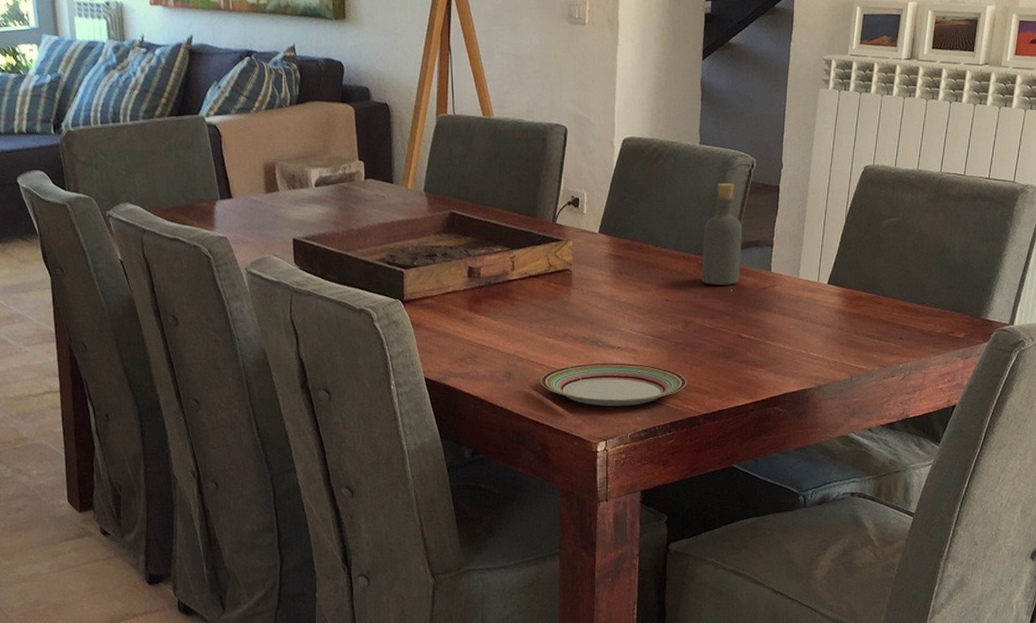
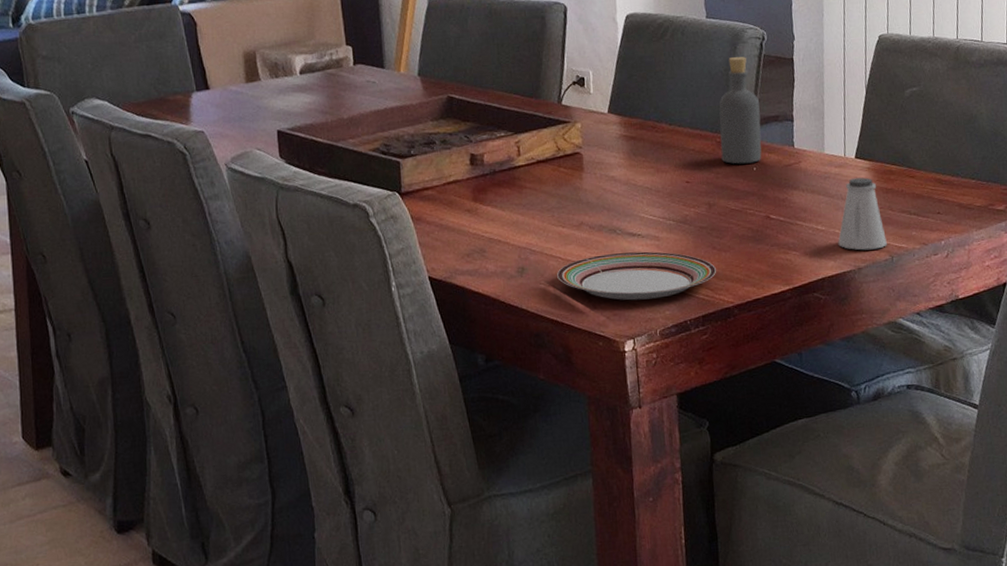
saltshaker: none [802,302,848,370] -> present [838,177,887,251]

